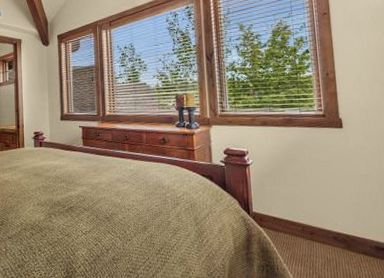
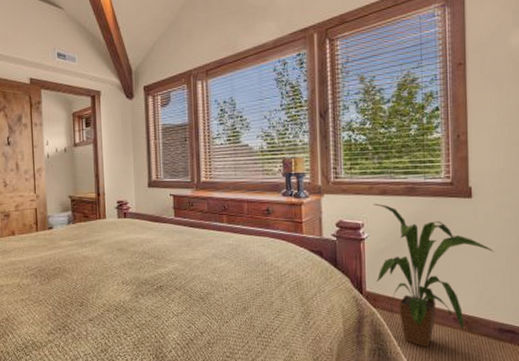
house plant: none [255,133,366,265] -> present [373,203,494,348]

